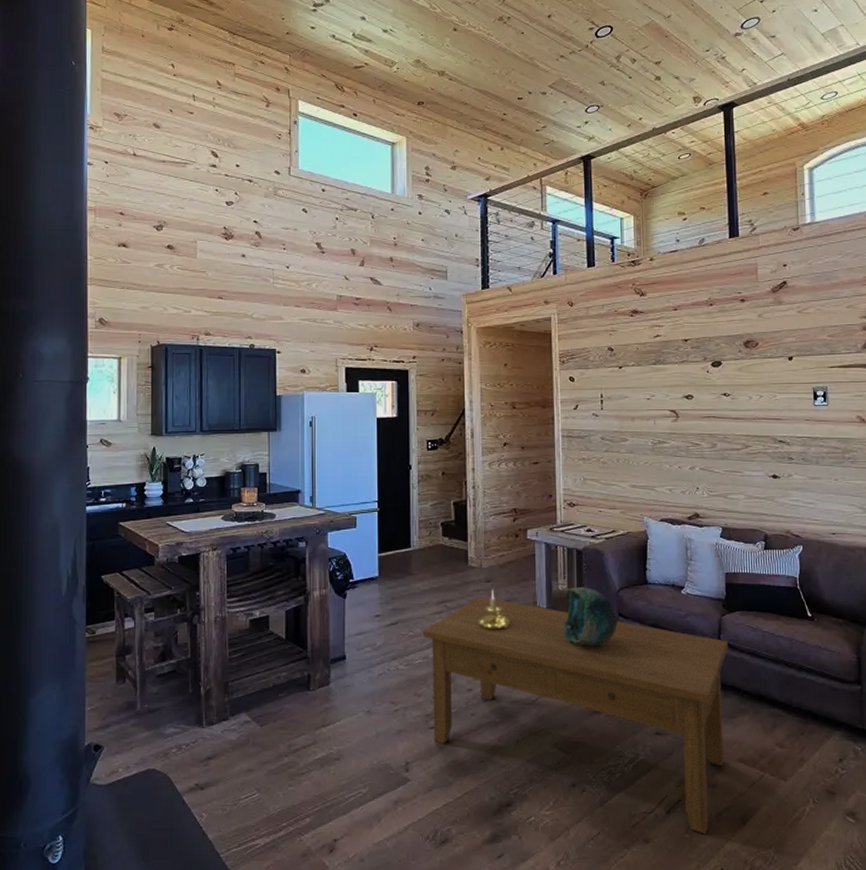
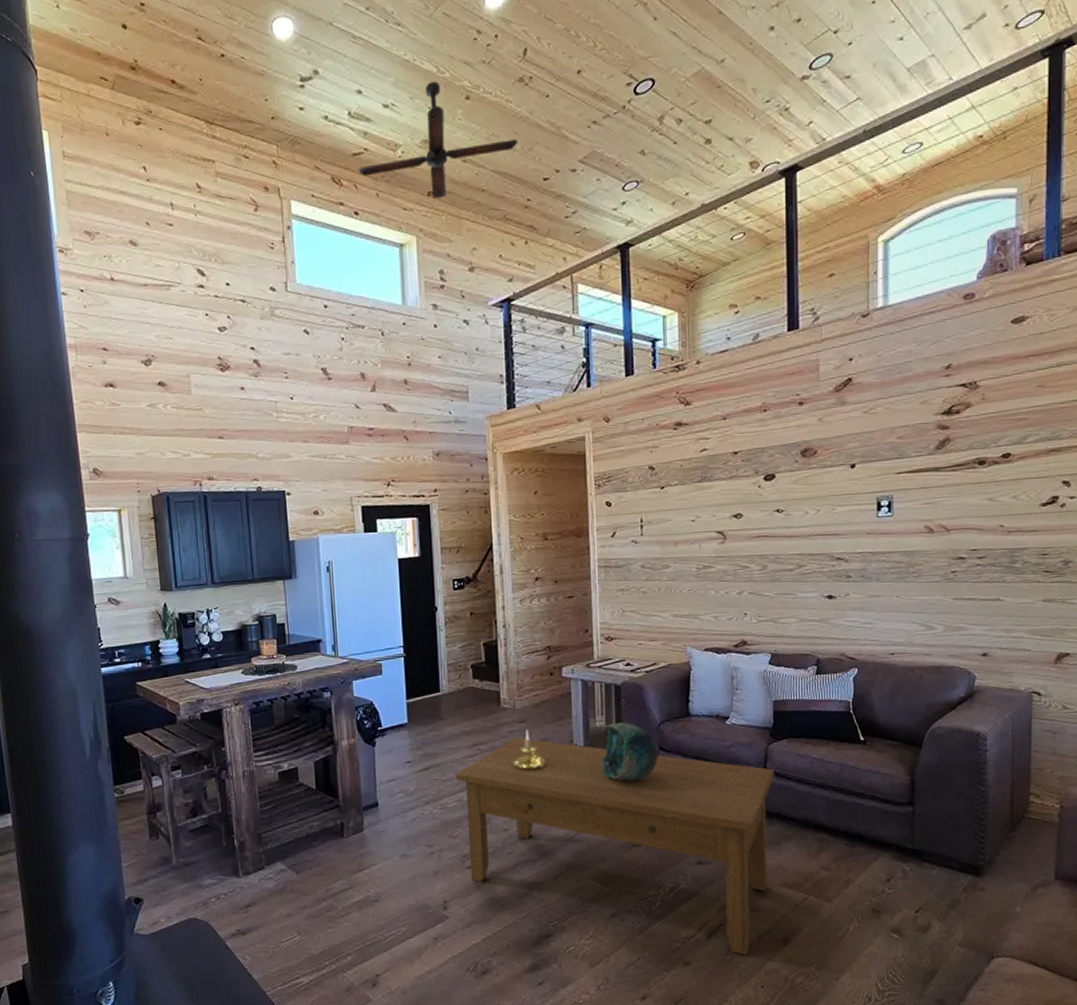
ceiling fan: none [359,14,497,107] -> present [358,81,518,198]

